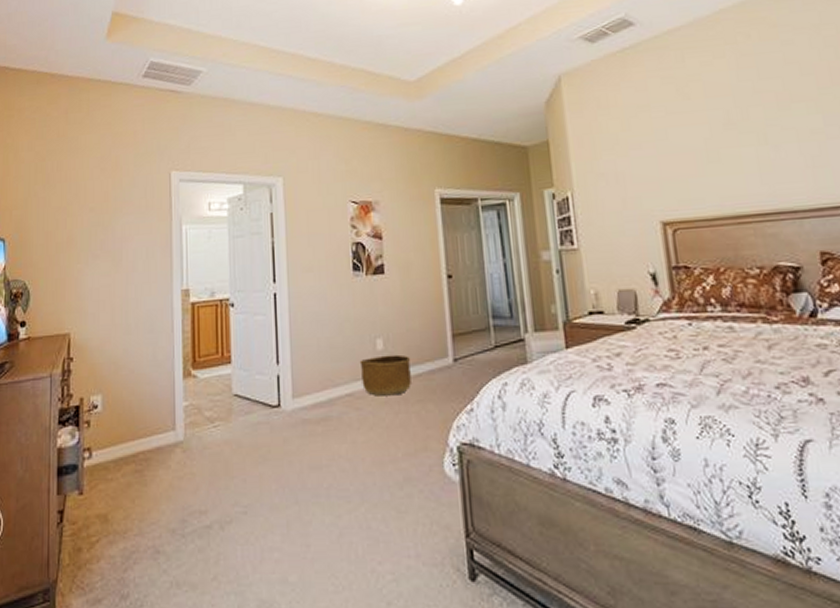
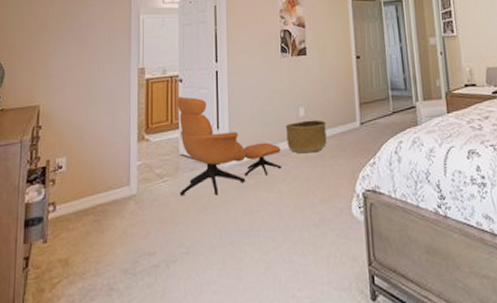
armchair: none [228,324,356,445] -> present [177,96,282,197]

